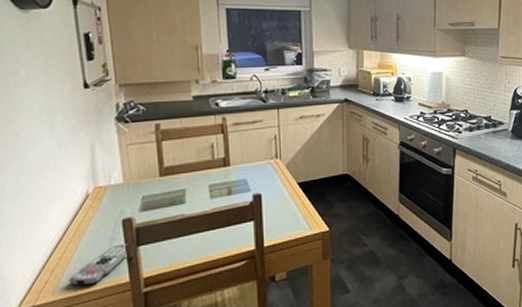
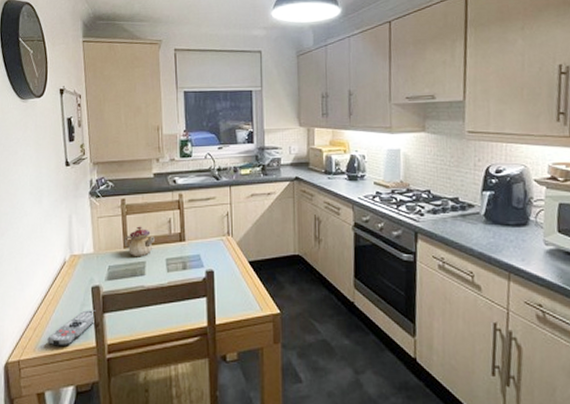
teapot: none [159,152,195,185] -> present [123,226,155,257]

